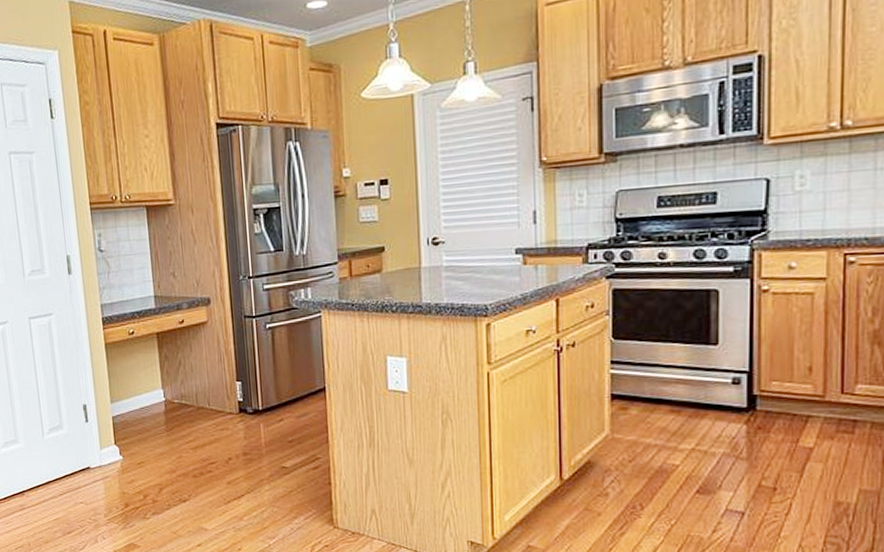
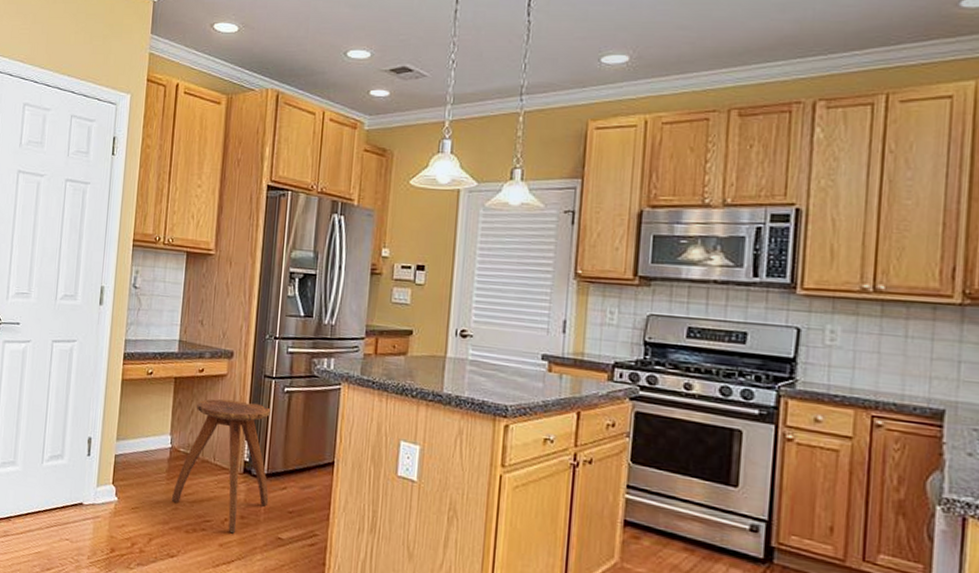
stool: none [174,344,268,471] -> present [172,399,271,534]

